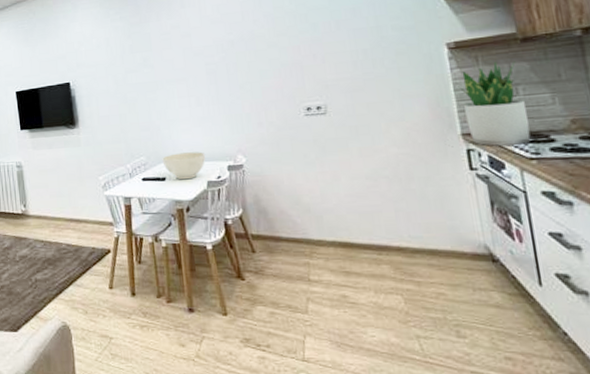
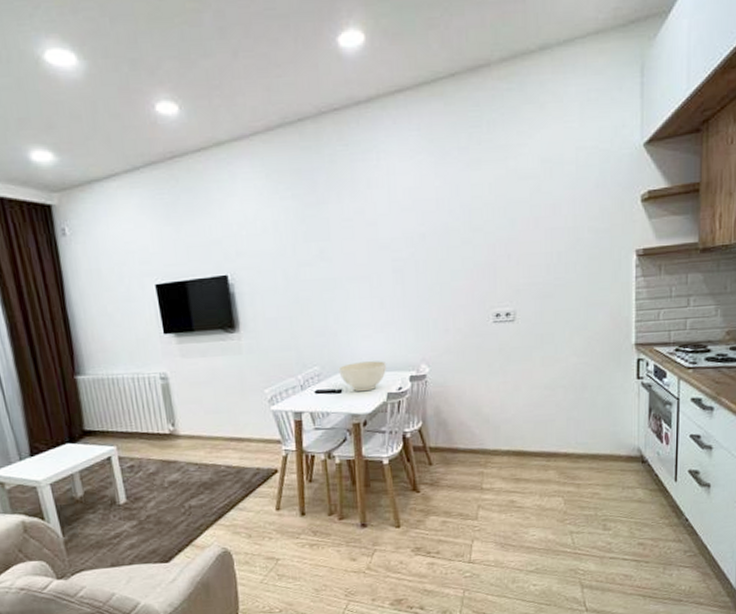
planter: present [459,61,531,147] -> none [641,271,694,356]

